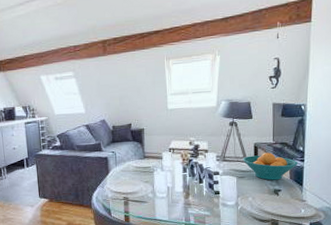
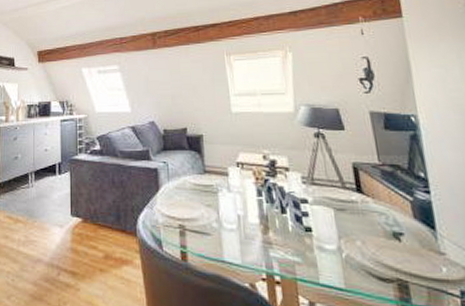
fruit bowl: present [243,152,298,181] -> none [339,177,423,218]

